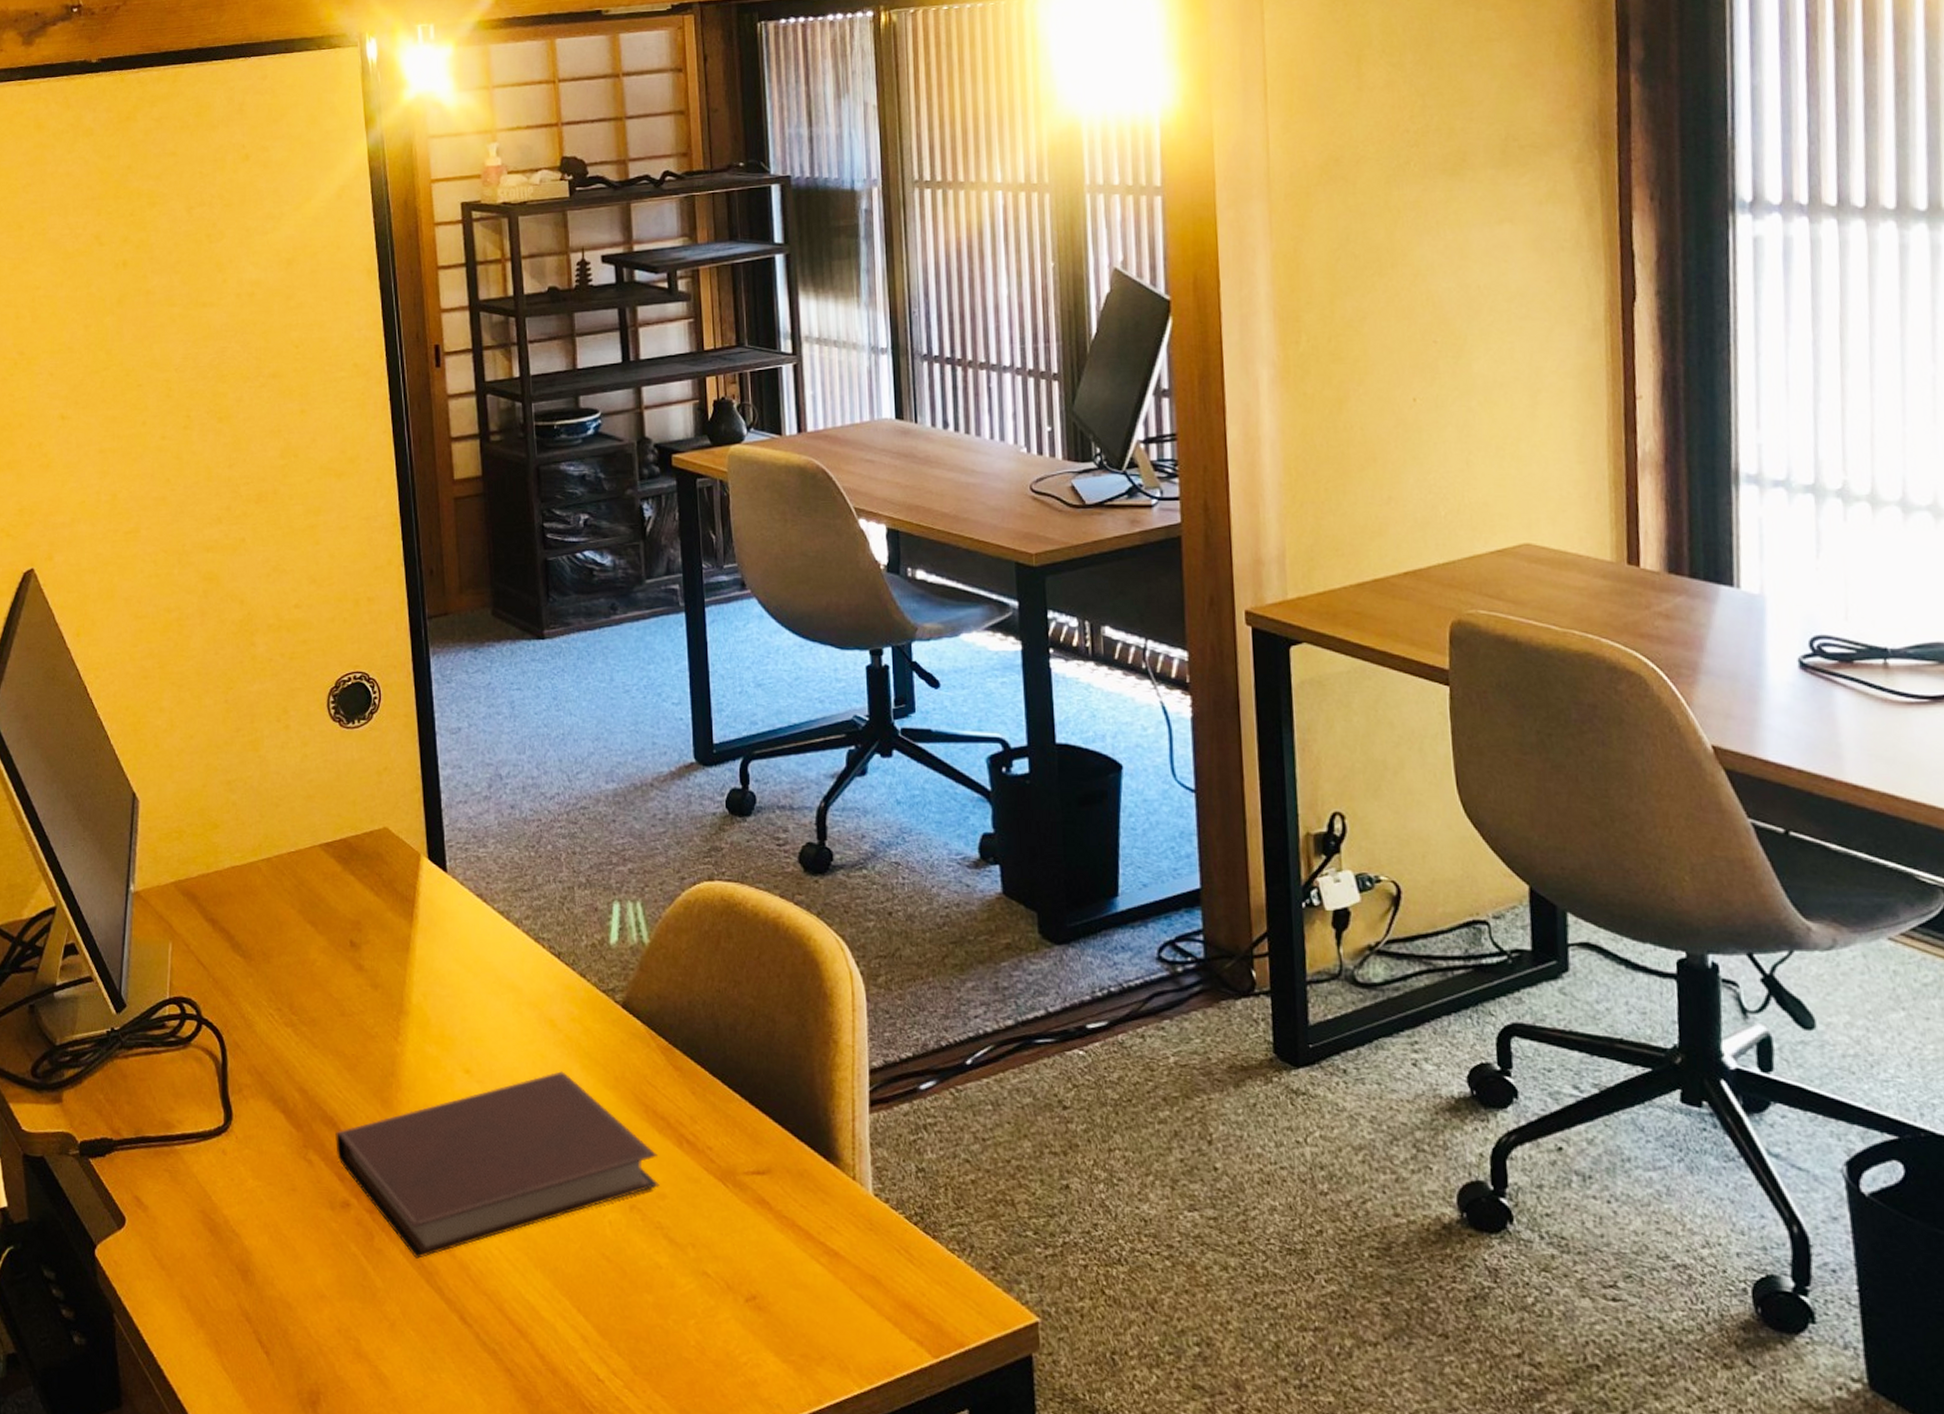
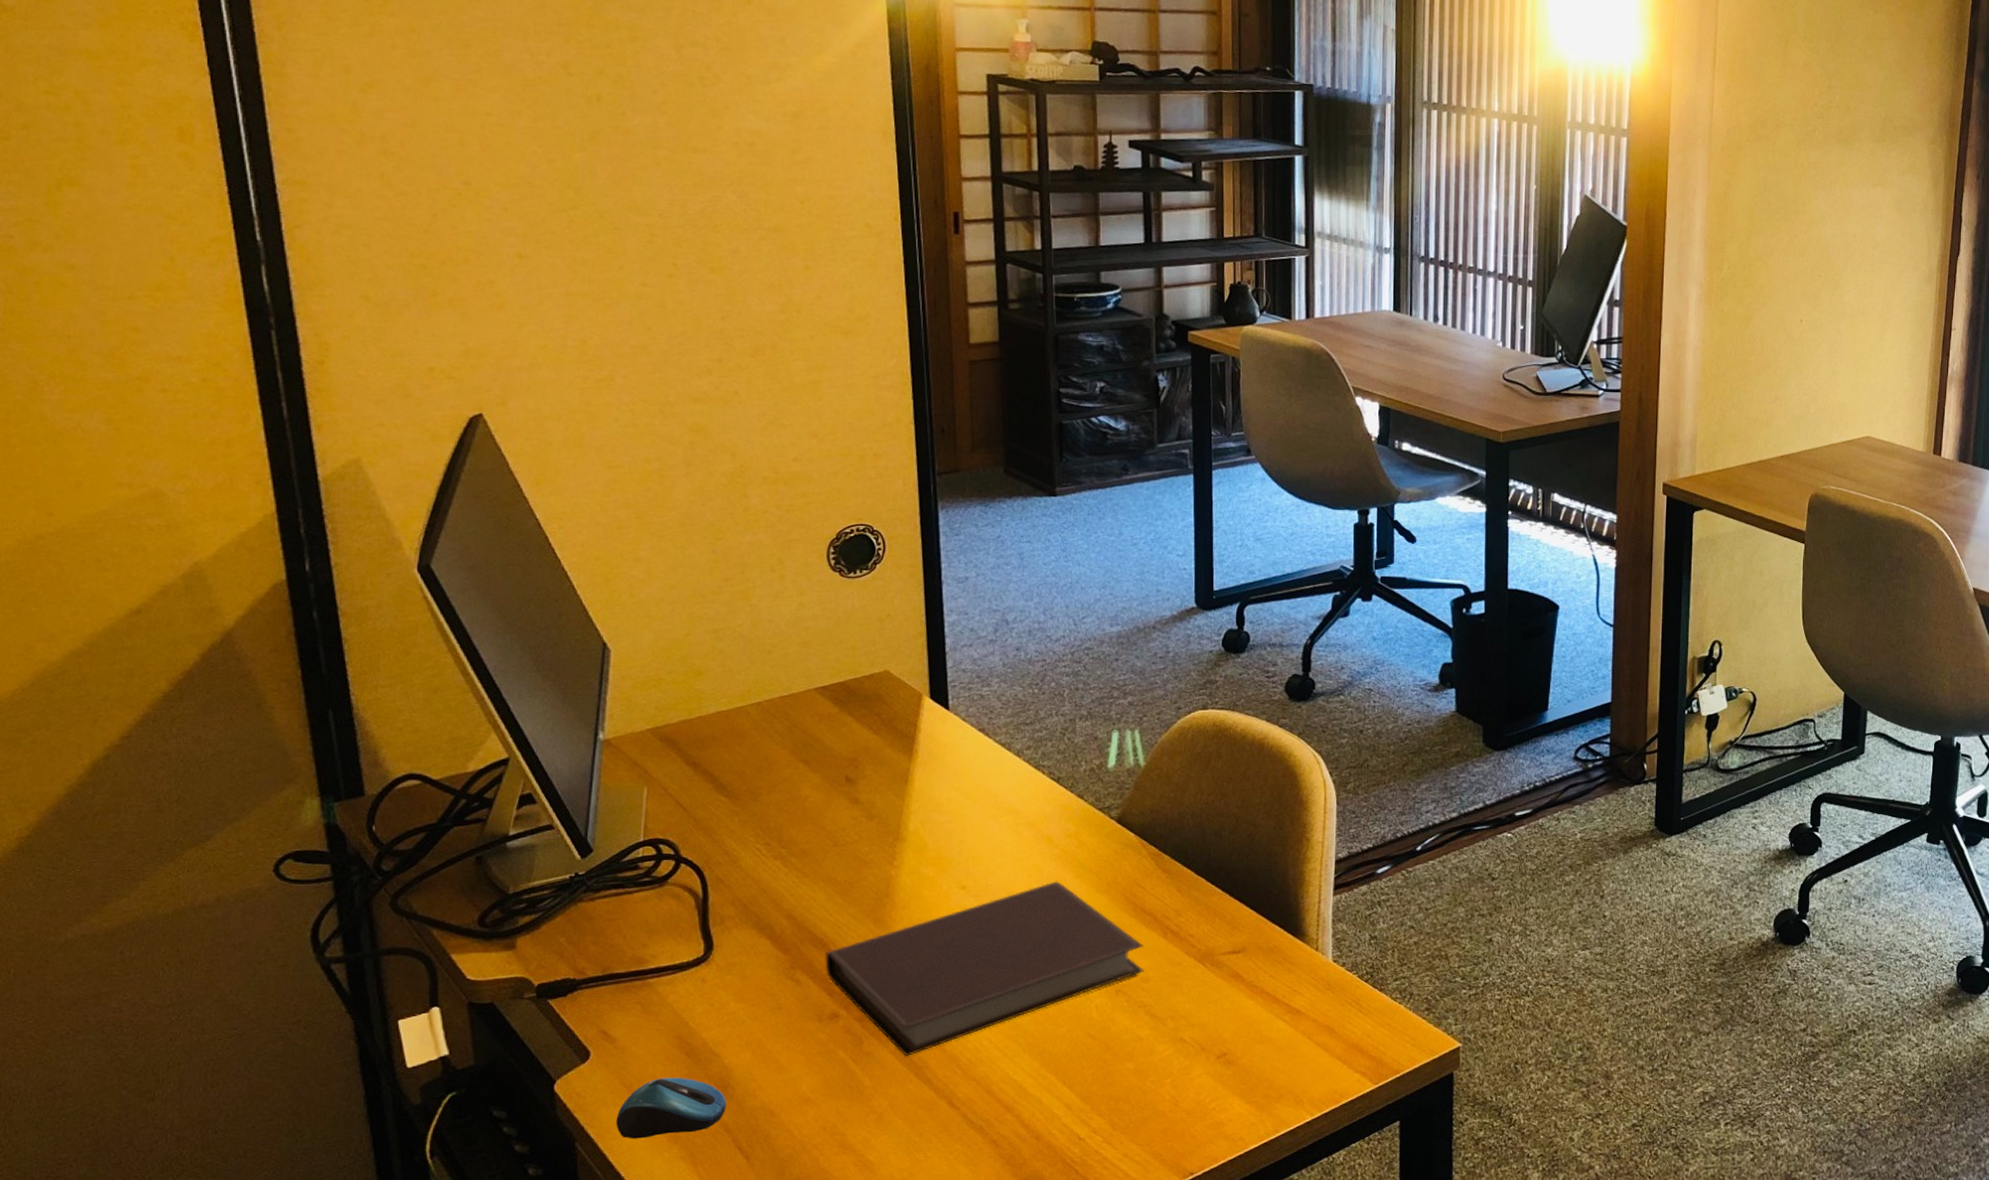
computer mouse: none [148,1254,247,1318] -> present [616,1077,726,1139]

